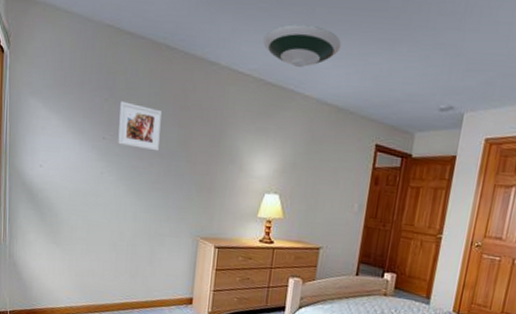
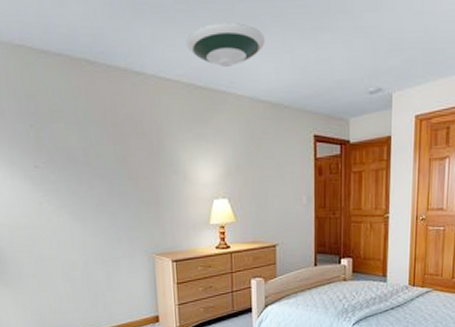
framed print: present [118,101,162,152] -> none [47,125,97,173]

